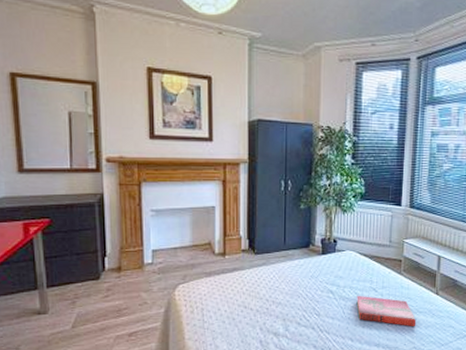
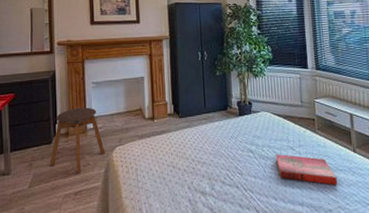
stool: none [98,239,166,312] -> present [50,107,105,173]

